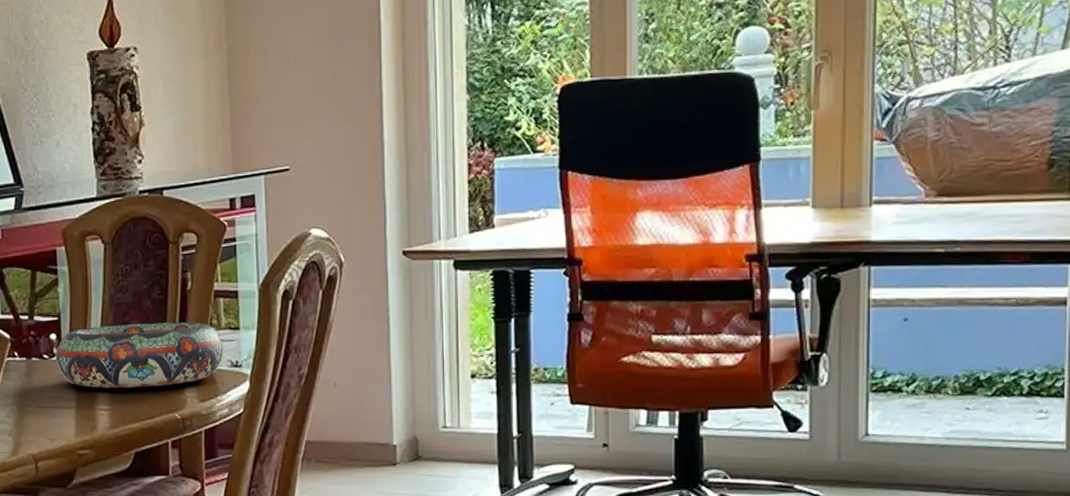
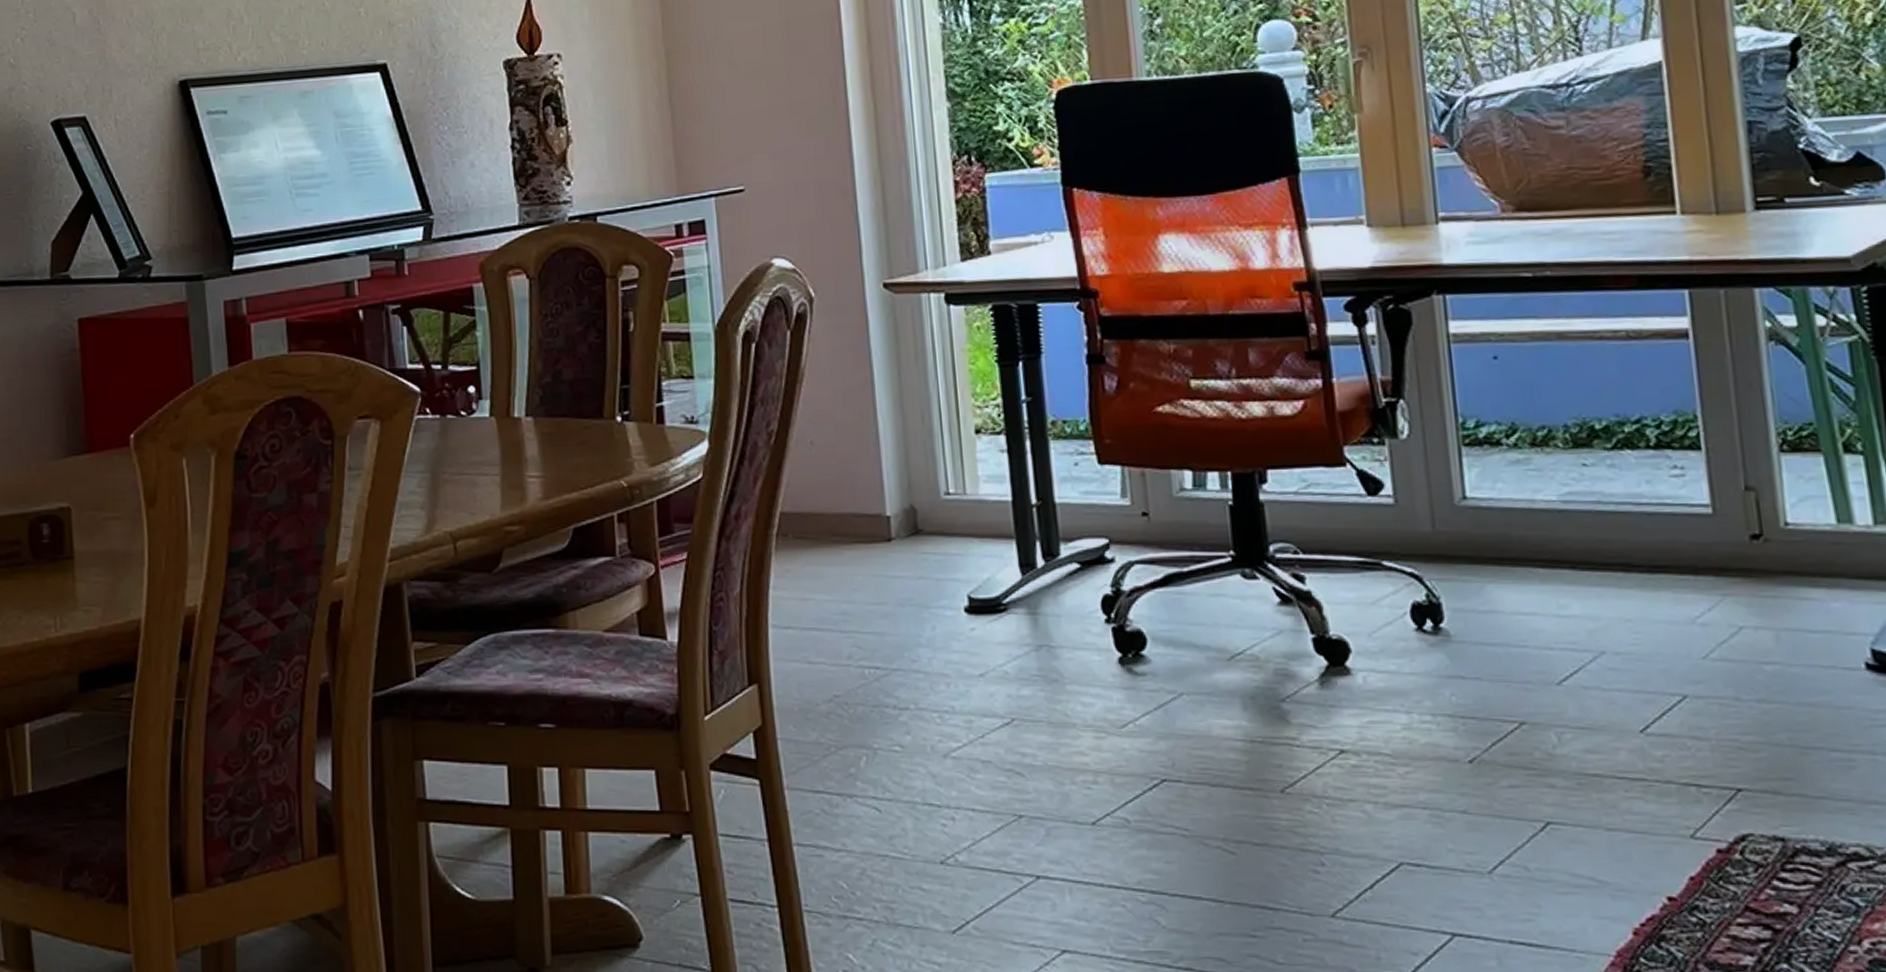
decorative bowl: present [56,322,224,389] -> none [475,370,676,451]

